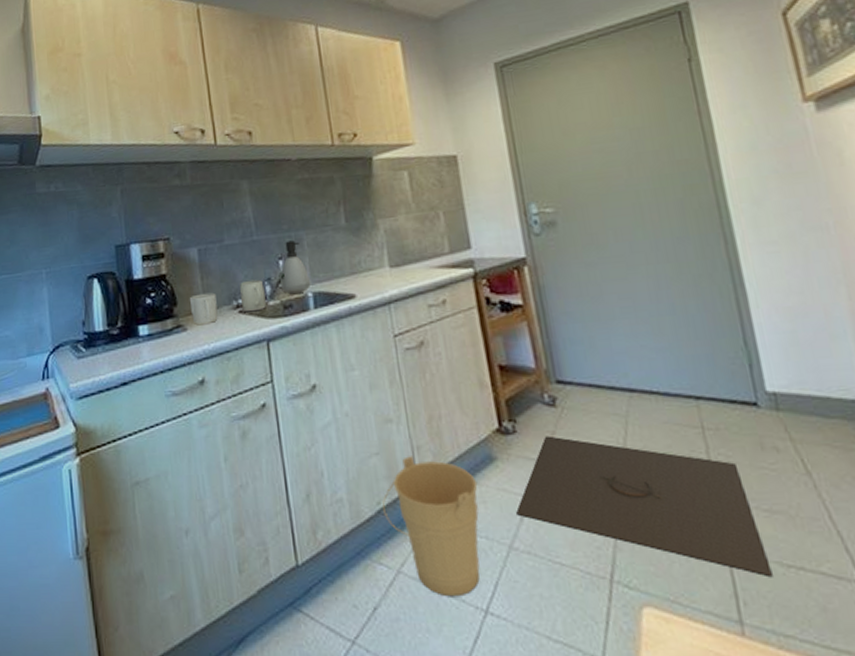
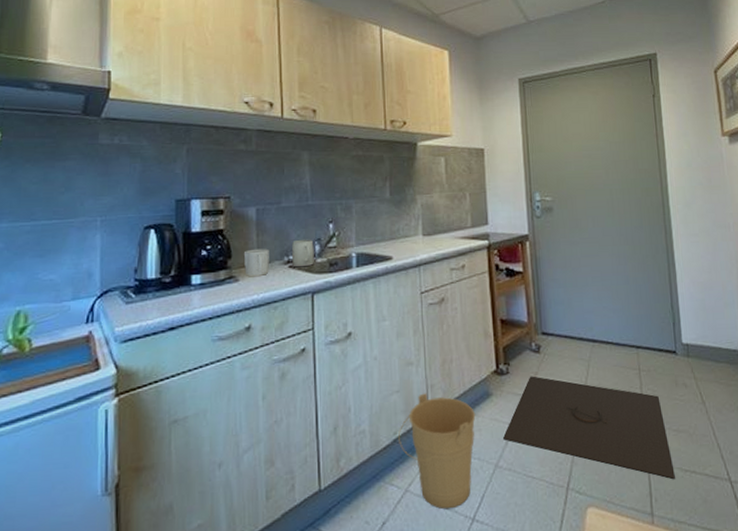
soap dispenser: present [280,240,310,295] -> none [329,207,355,254]

